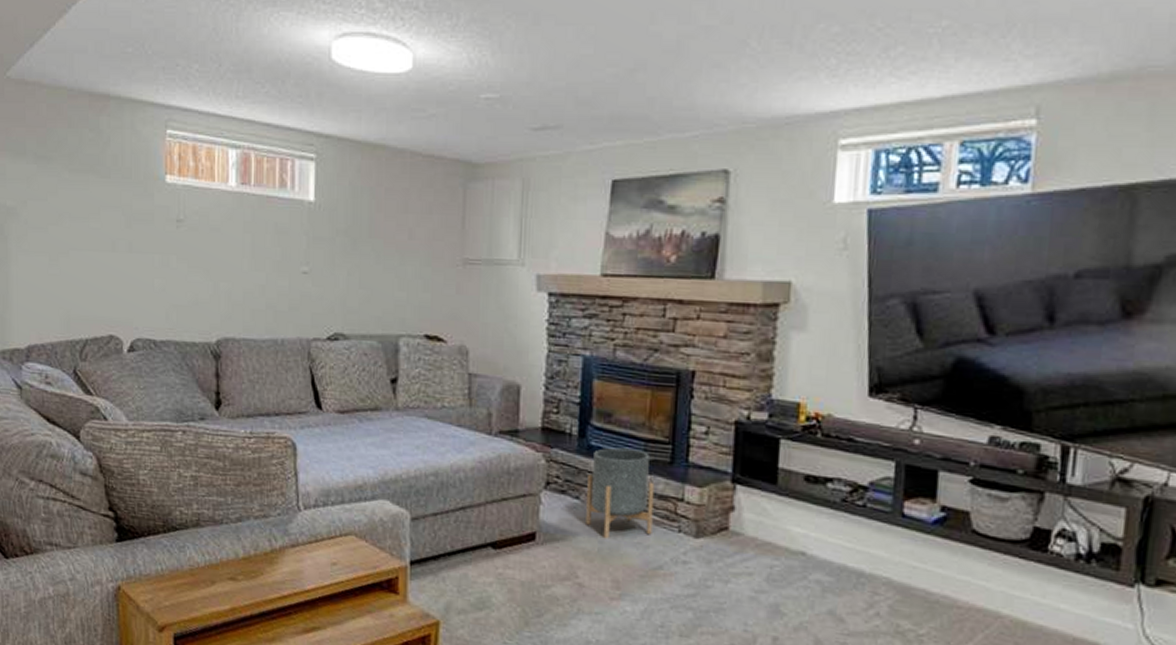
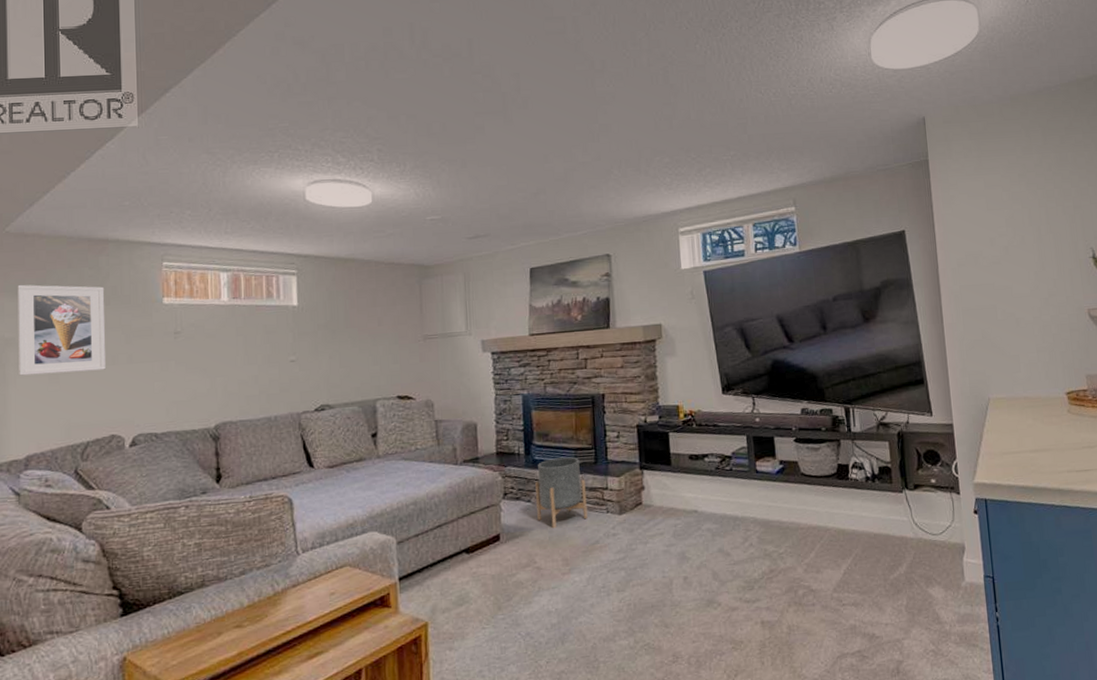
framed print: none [18,143,106,257] -> present [17,284,105,376]

